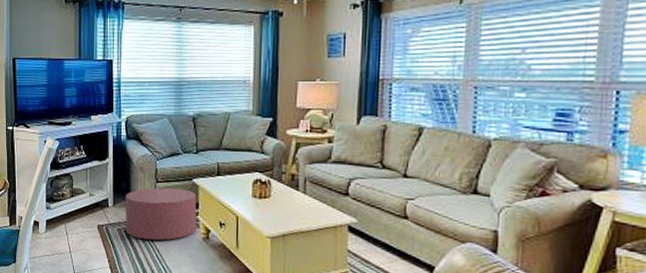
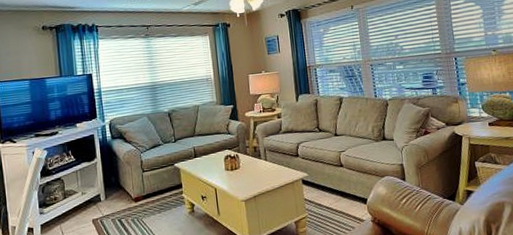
pouf: present [125,187,197,241] -> none [116,173,182,224]

